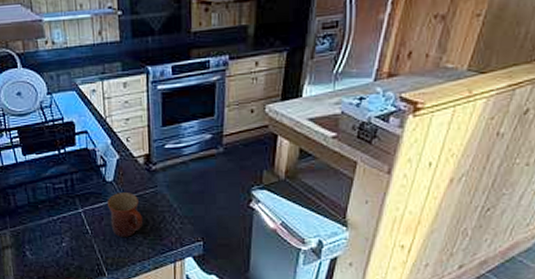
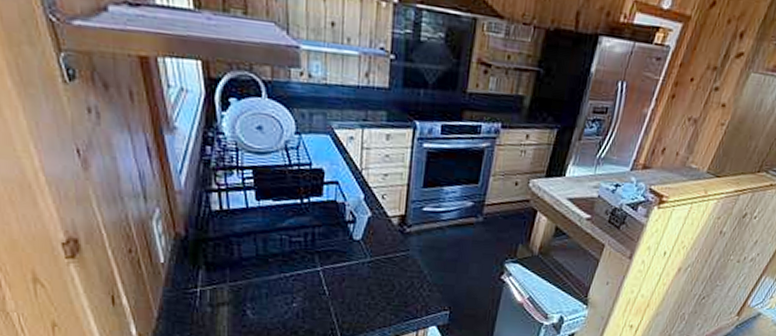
mug: present [106,193,144,237] -> none [350,253,390,301]

